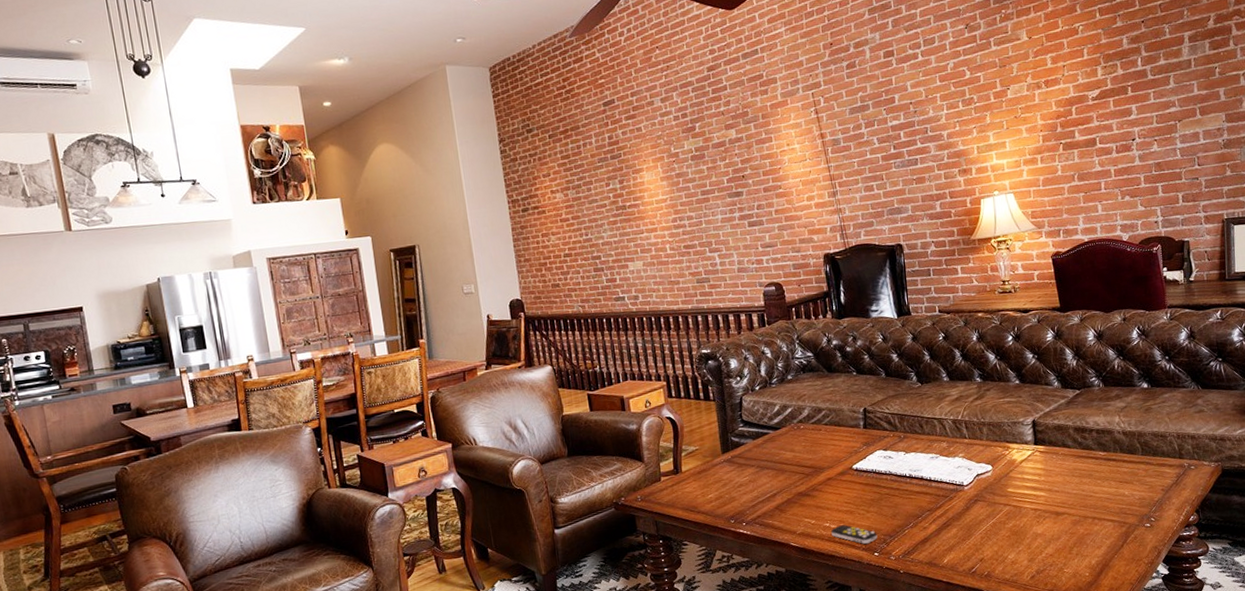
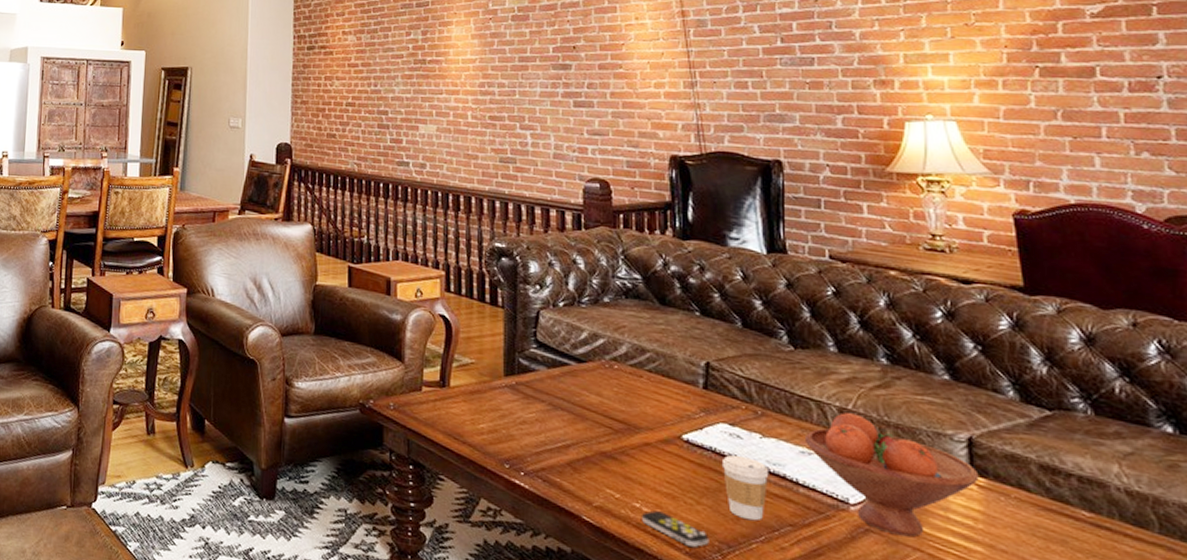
coffee cup: none [880,470,912,515] -> present [721,455,769,521]
fruit bowl: none [932,421,1040,499] -> present [804,413,979,537]

